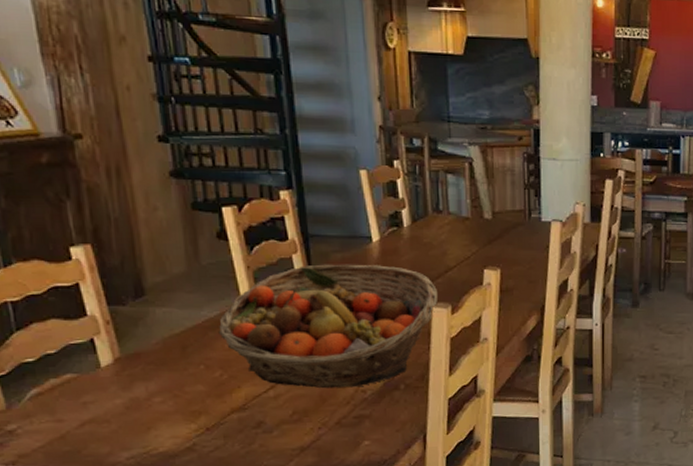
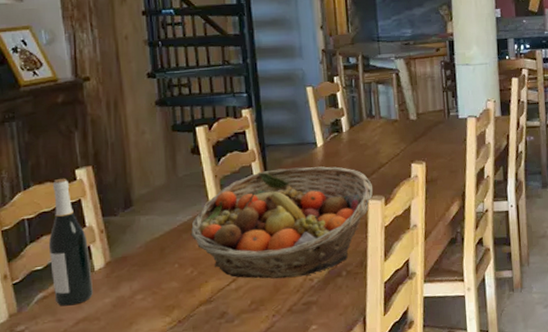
wine bottle: none [40,256,100,405] -> present [48,178,93,306]

